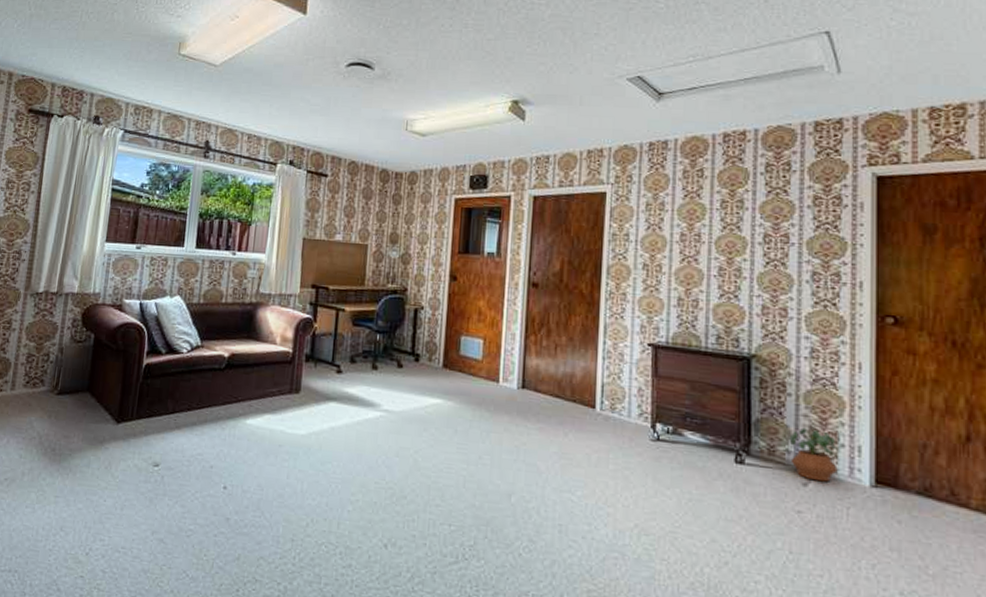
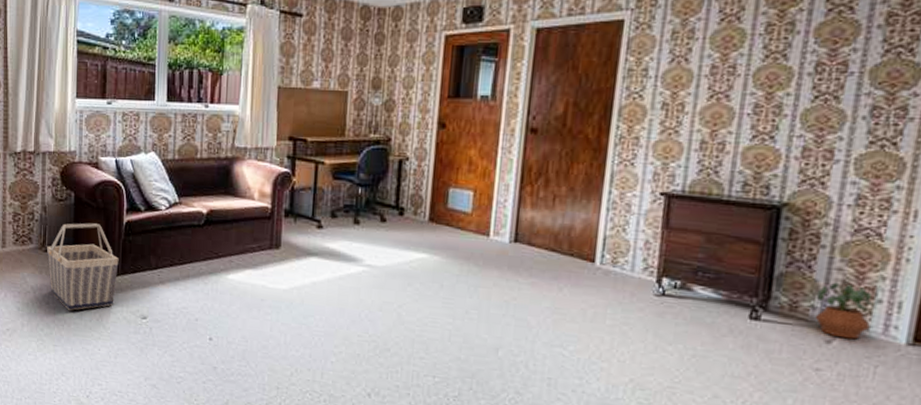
basket: none [58,365,135,458] -> present [47,222,119,311]

